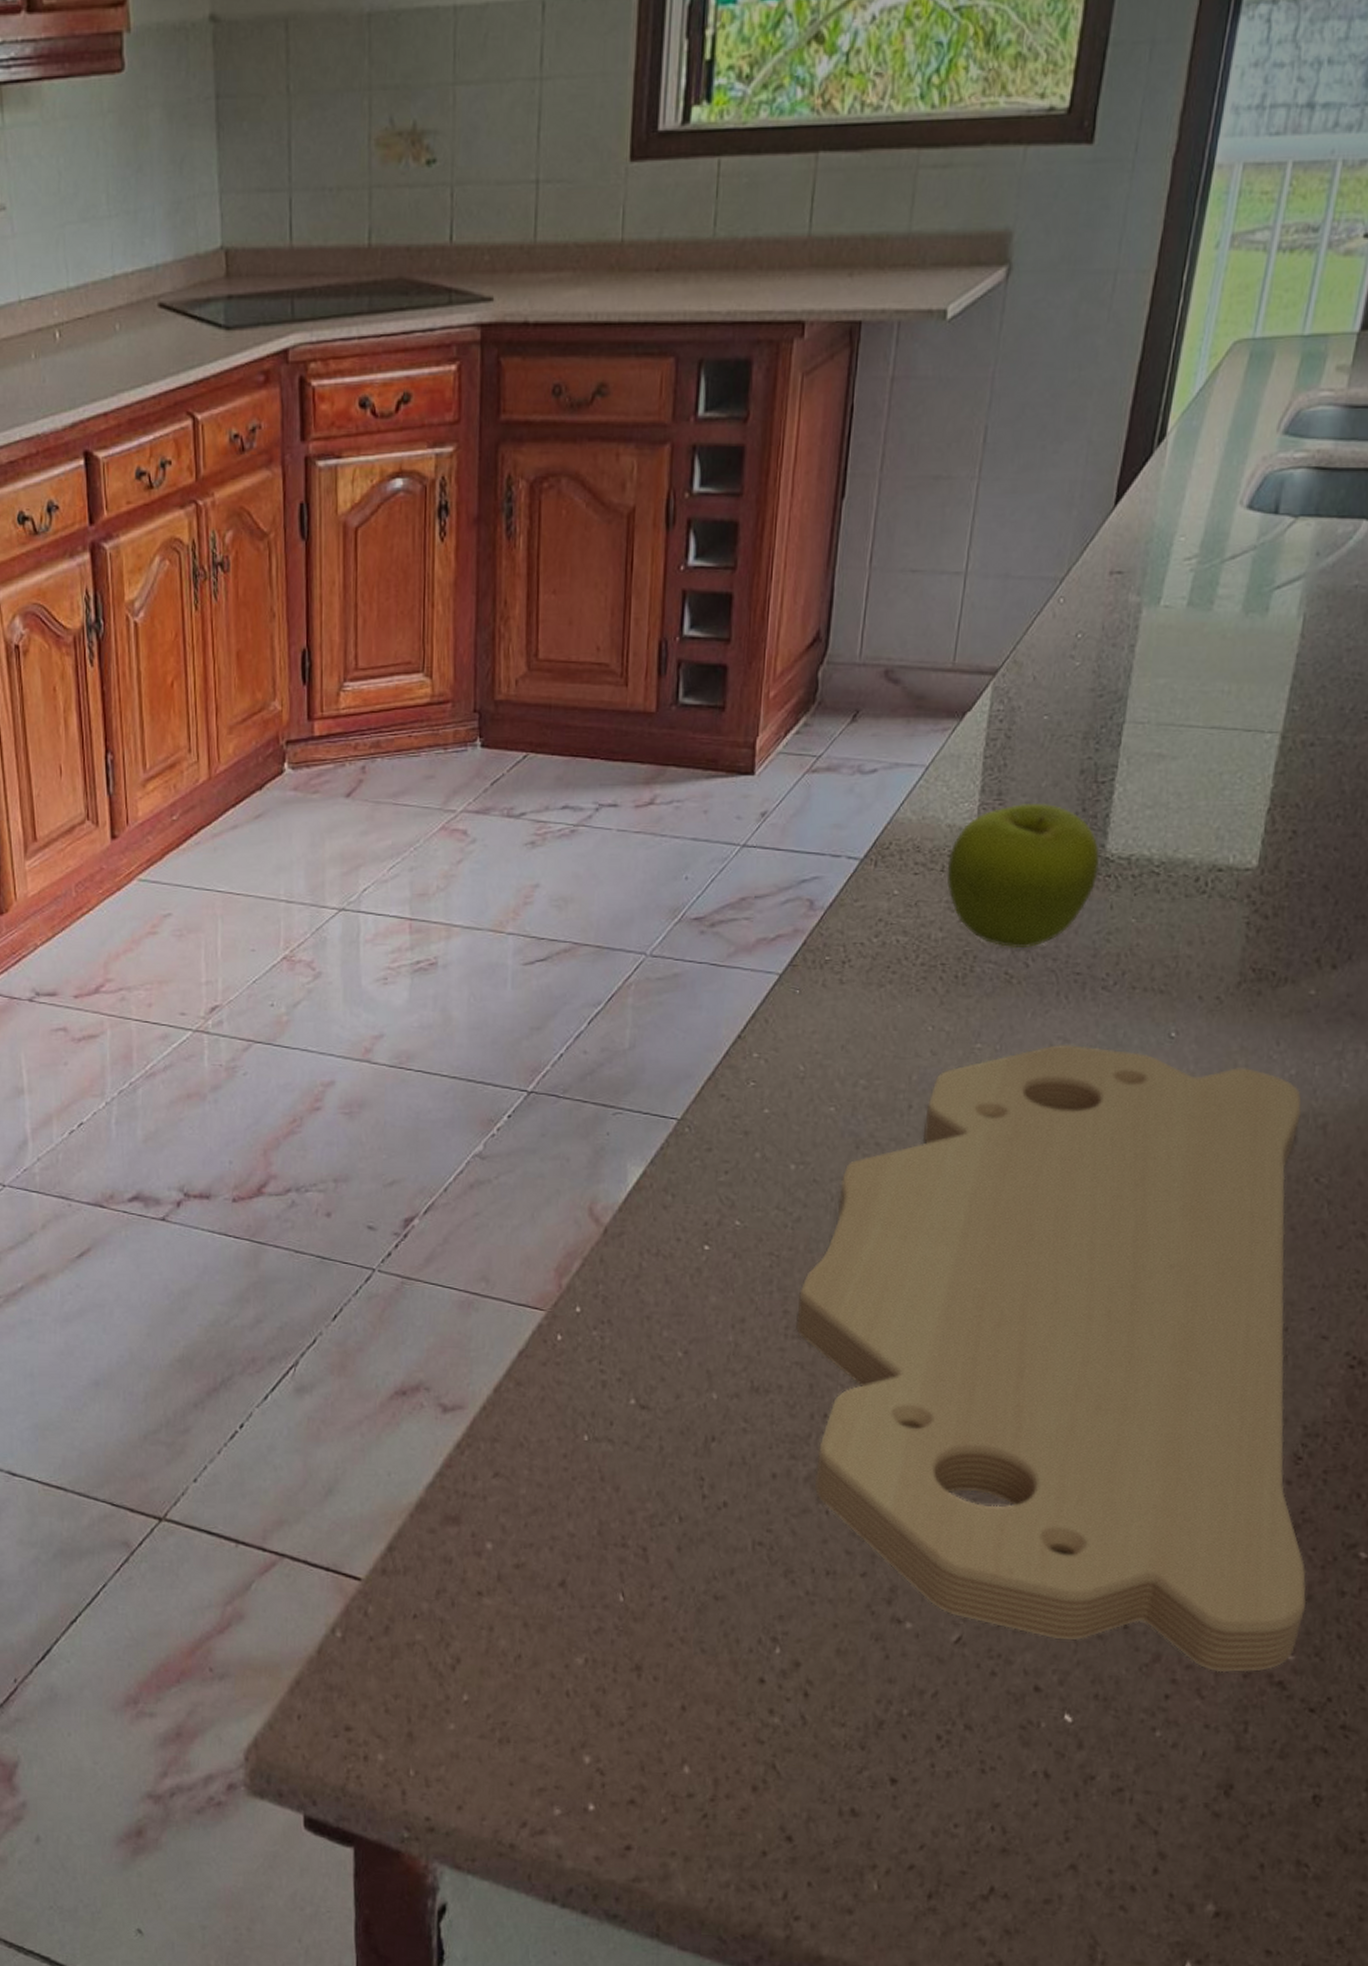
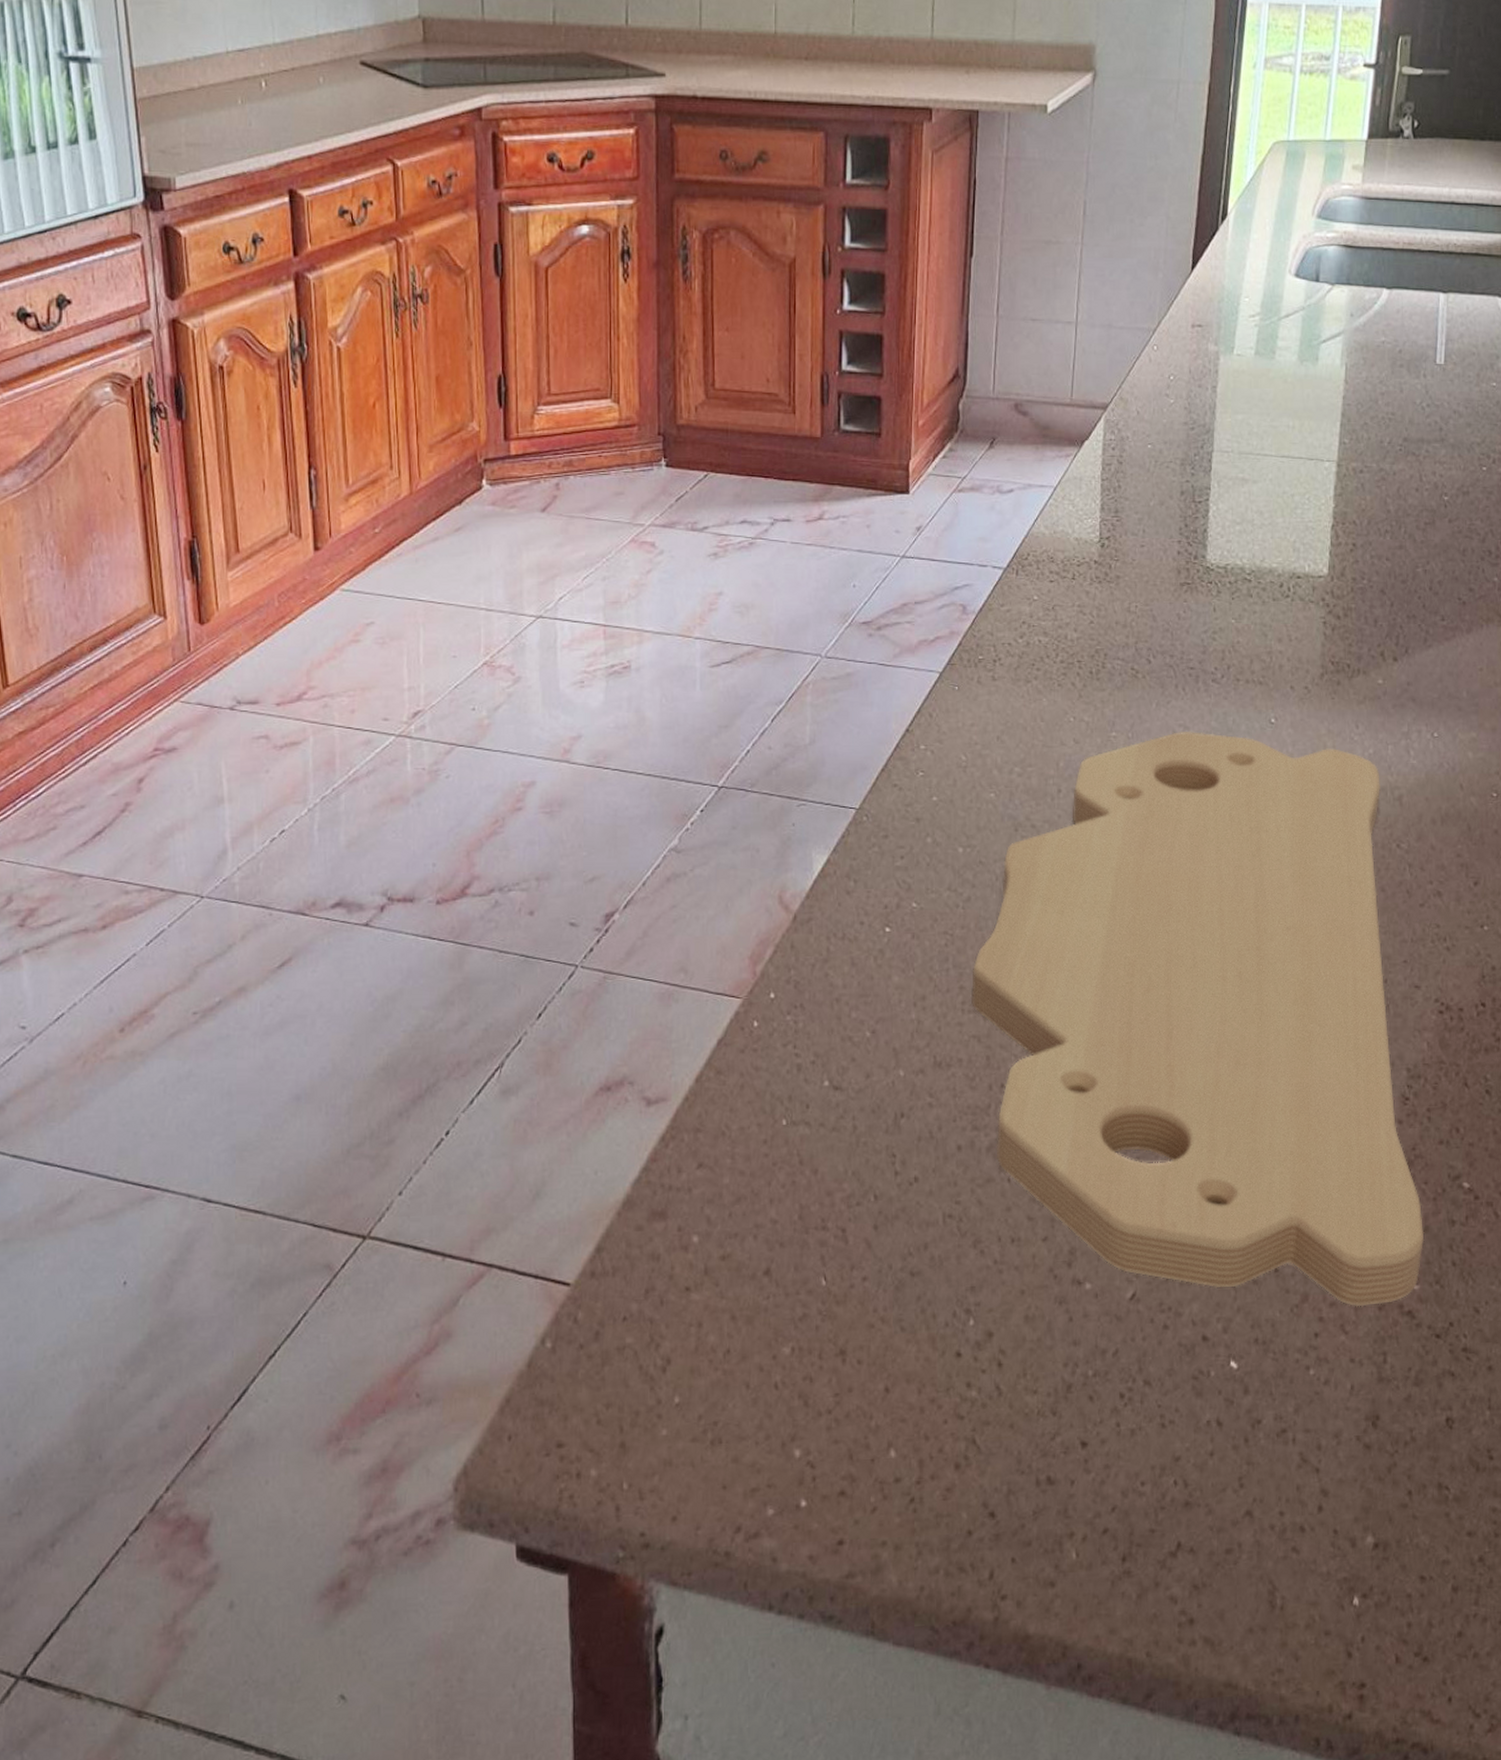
fruit: present [947,802,1100,949] -> none [1077,519,1203,647]

